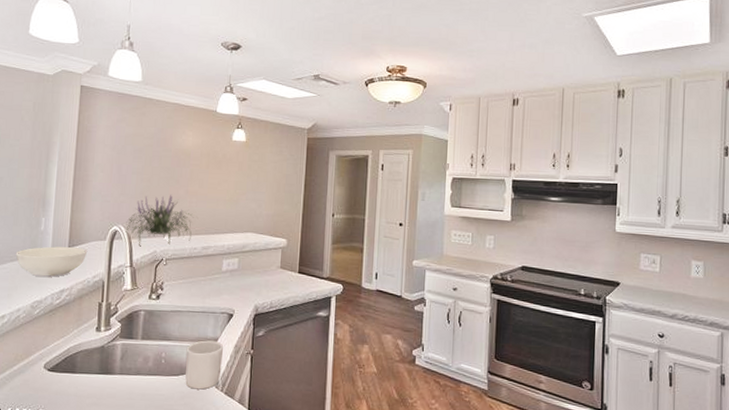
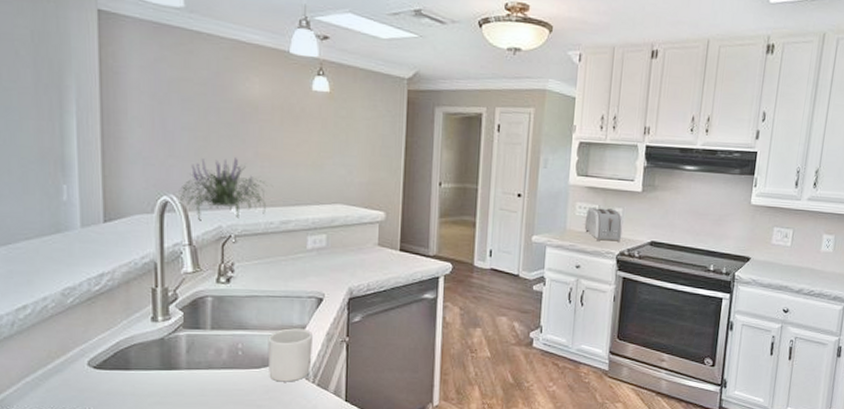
bowl: present [15,246,88,277] -> none [31,221,131,258]
toaster: none [459,235,495,267] -> present [584,207,623,243]

